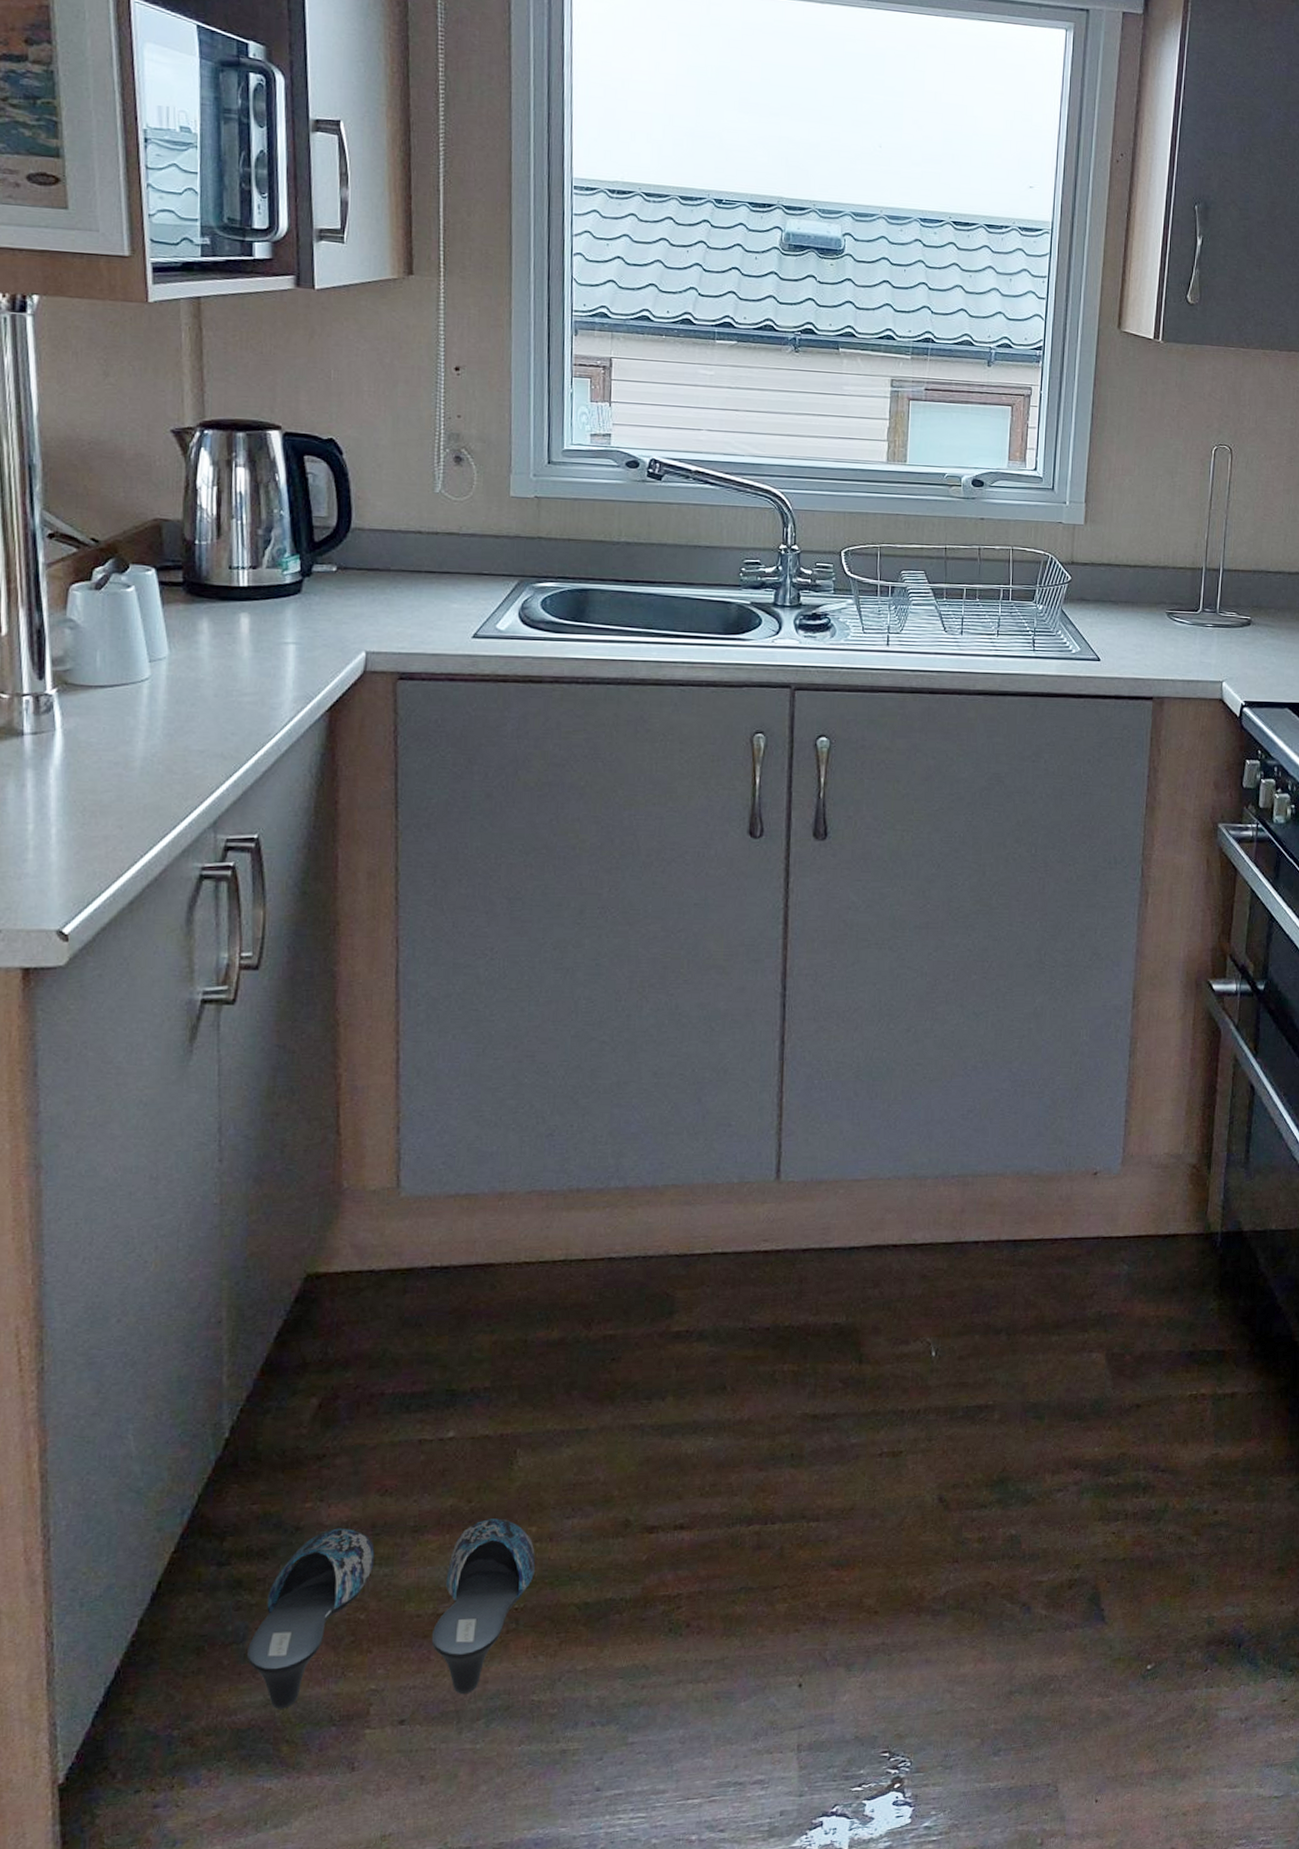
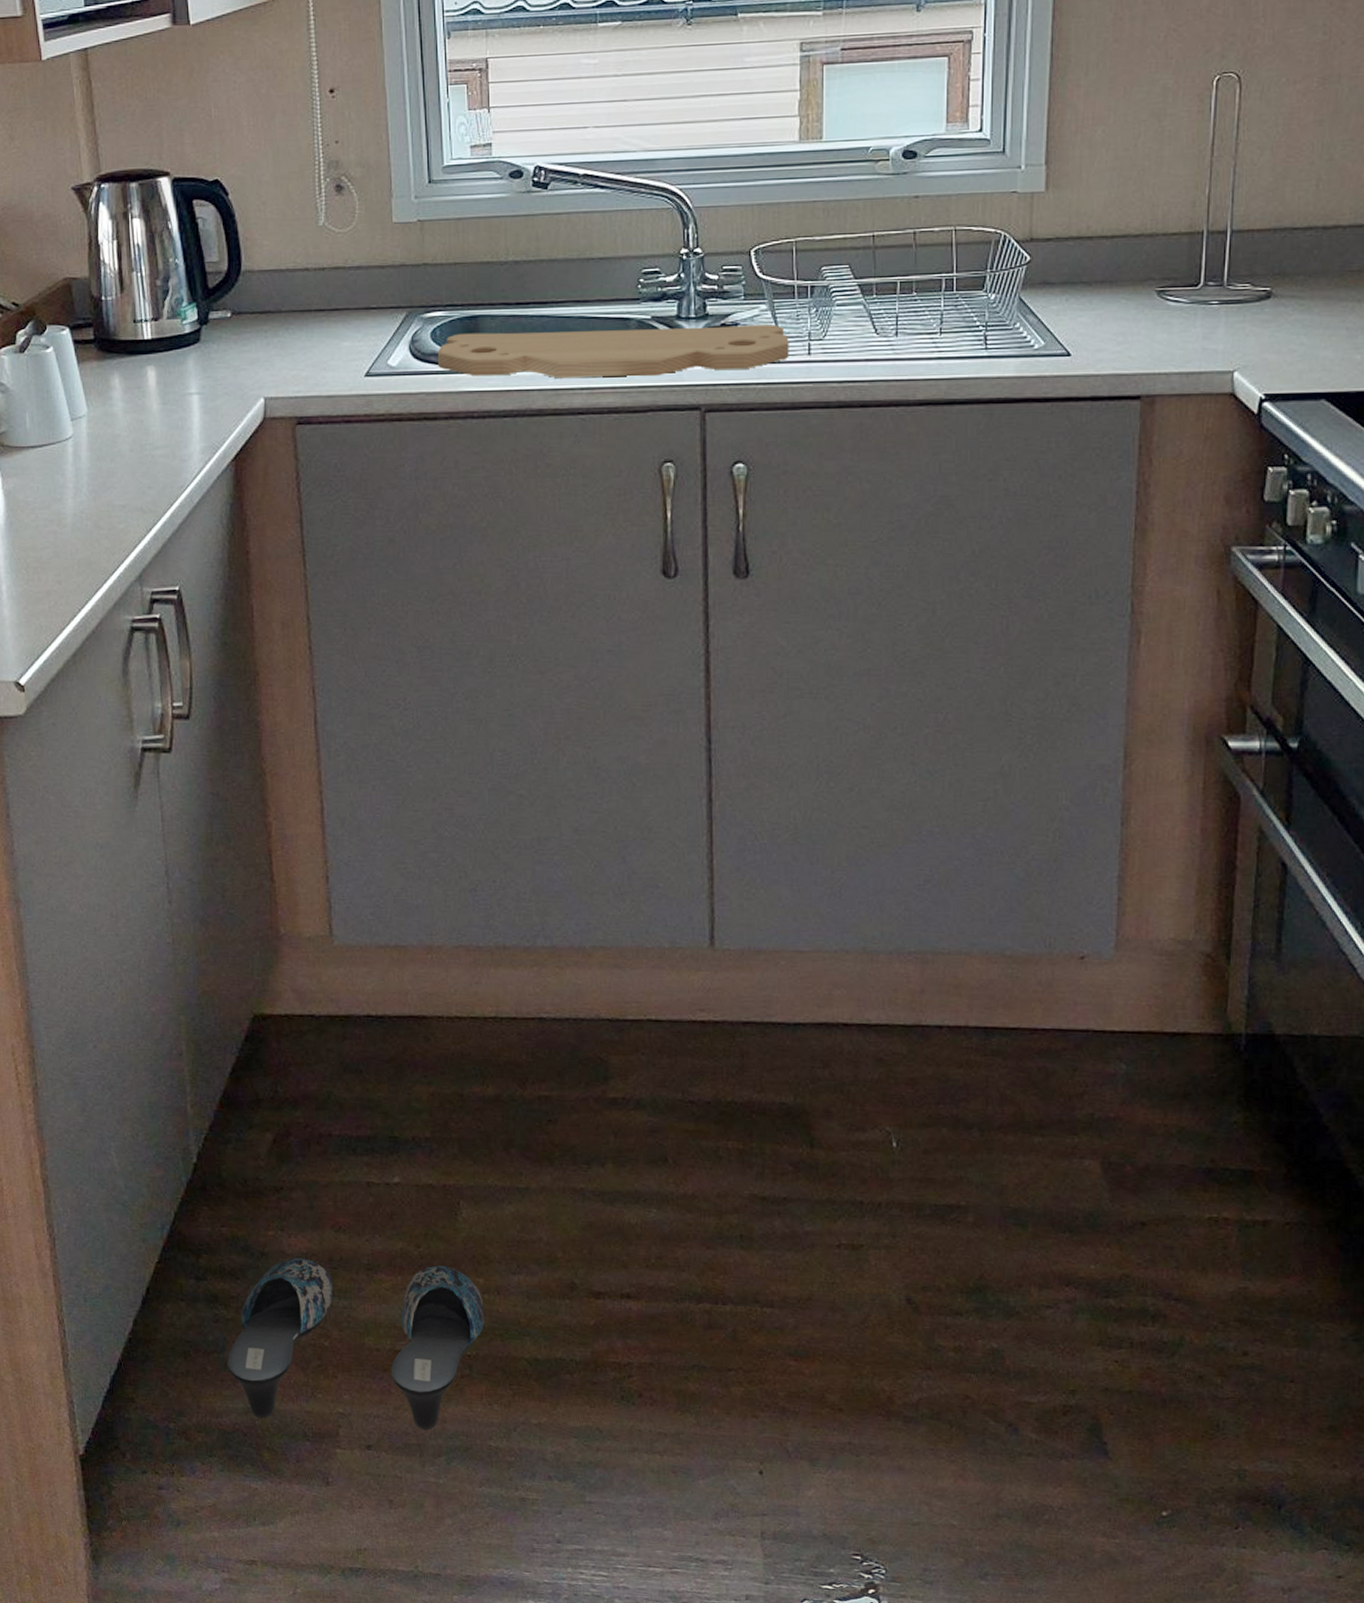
cutting board: none [546,604,871,656] -> present [437,324,789,379]

